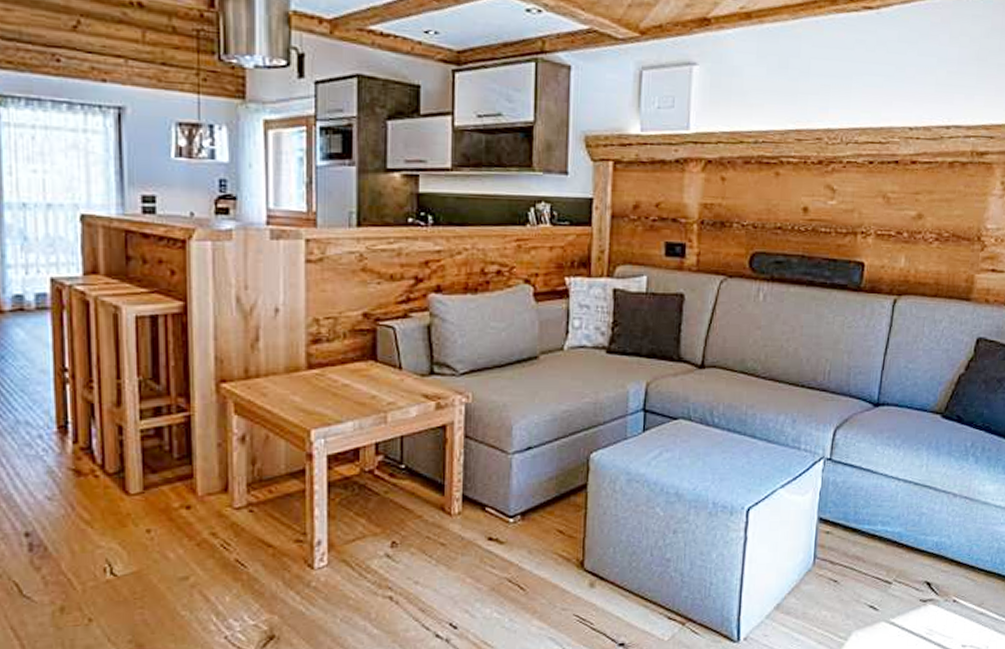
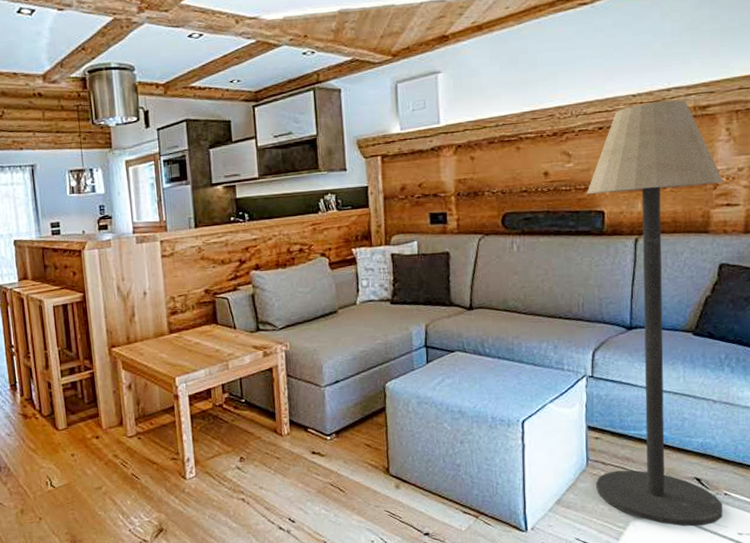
floor lamp: none [821,139,992,638] -> present [586,99,723,527]

